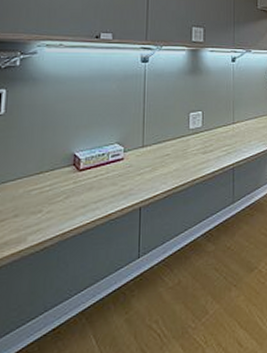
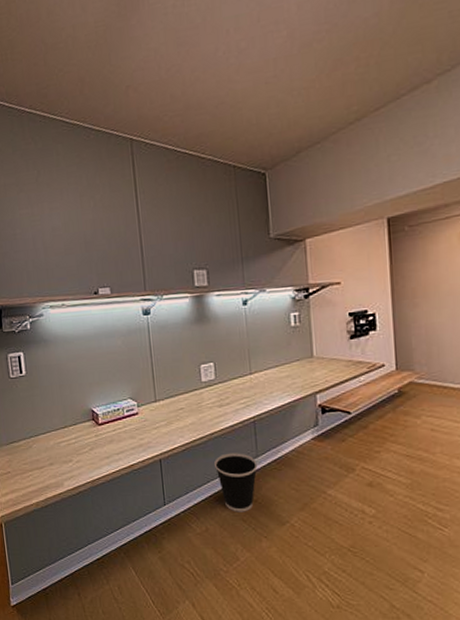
wastebasket: none [194,199,233,261] -> present [214,453,258,512]

